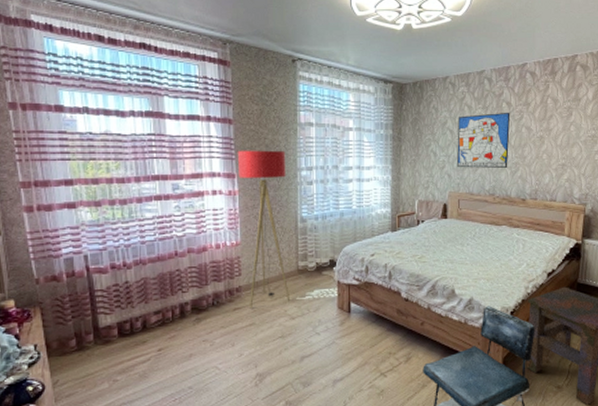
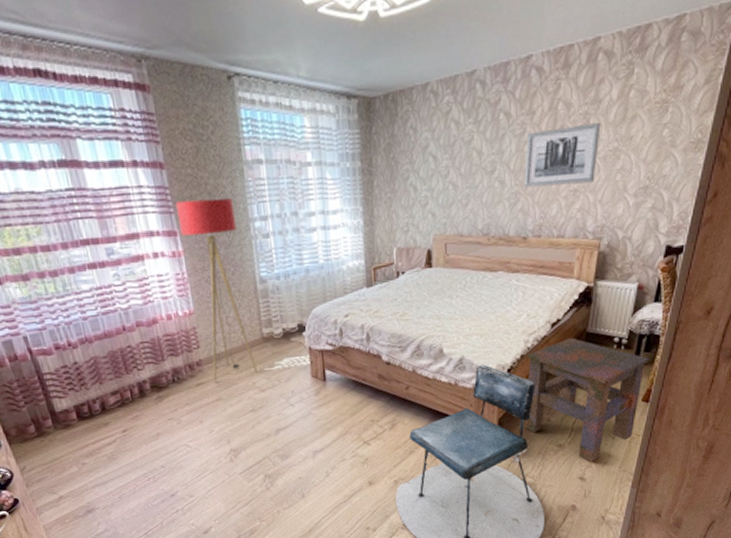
wall art: present [456,112,511,168] -> none [442,125,510,204]
wall art: none [522,115,581,160] -> present [524,123,601,188]

